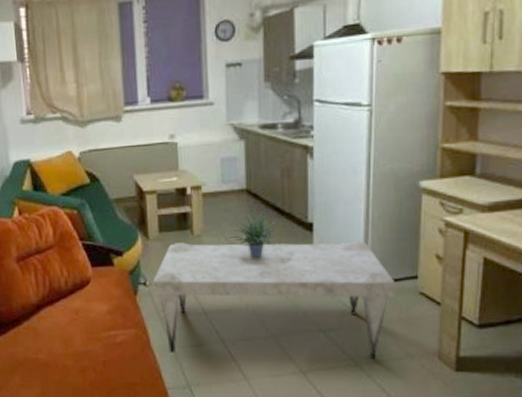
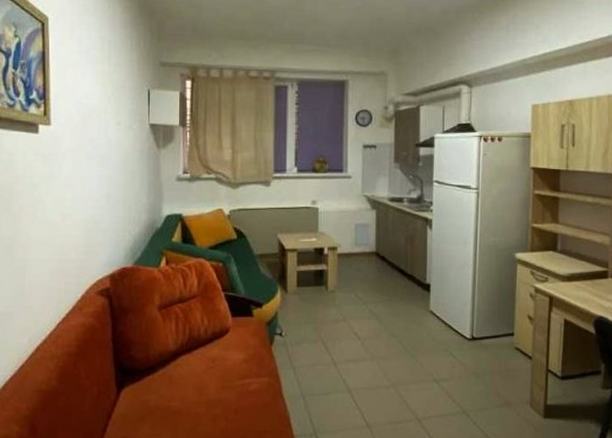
coffee table: present [153,241,395,359] -> none [289,297,496,407]
potted plant: present [227,206,280,258] -> none [357,267,403,313]

